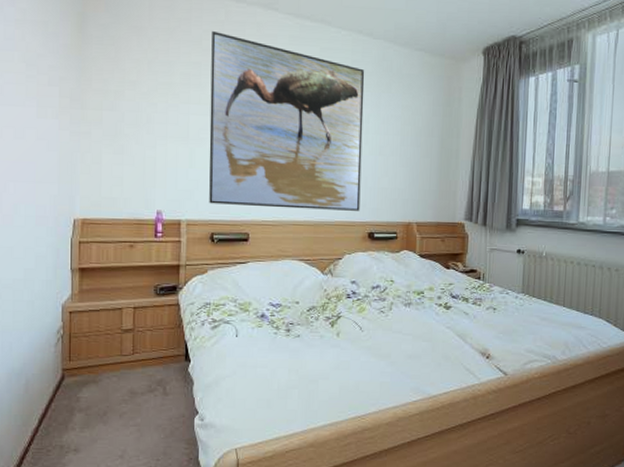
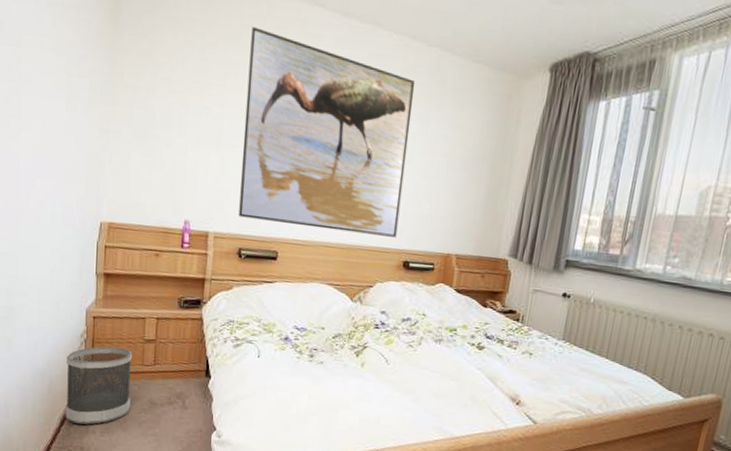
wastebasket: none [43,340,111,423] -> present [65,346,133,425]

